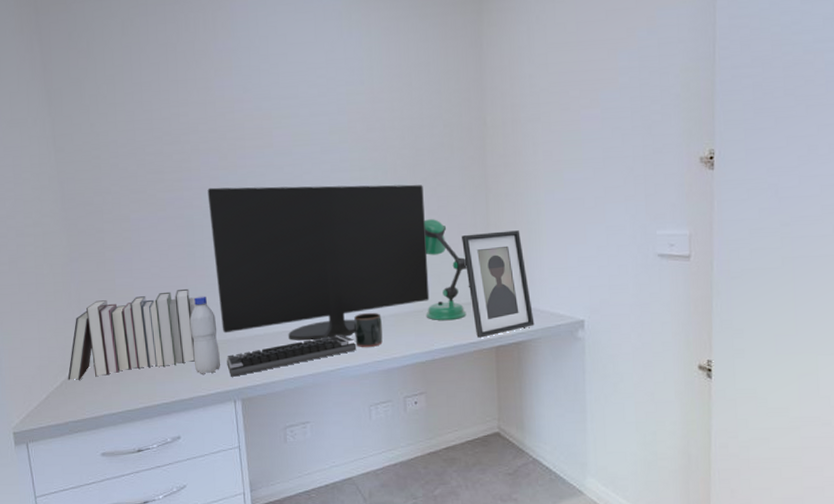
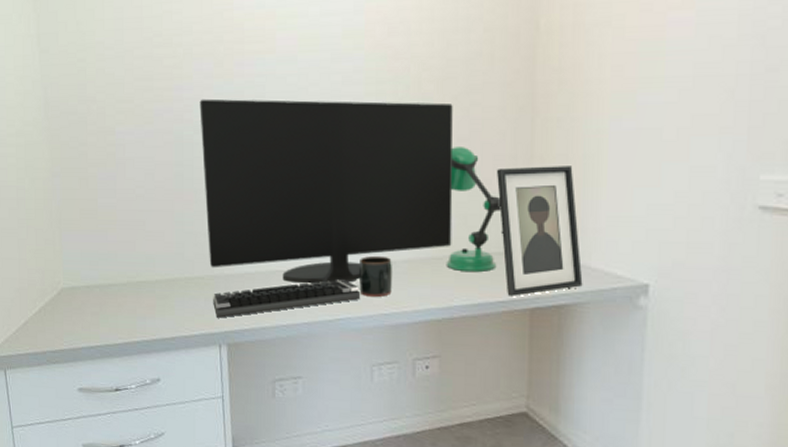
books: present [67,288,196,380] -> none [46,214,182,307]
water bottle: present [189,296,221,374] -> none [174,223,207,312]

